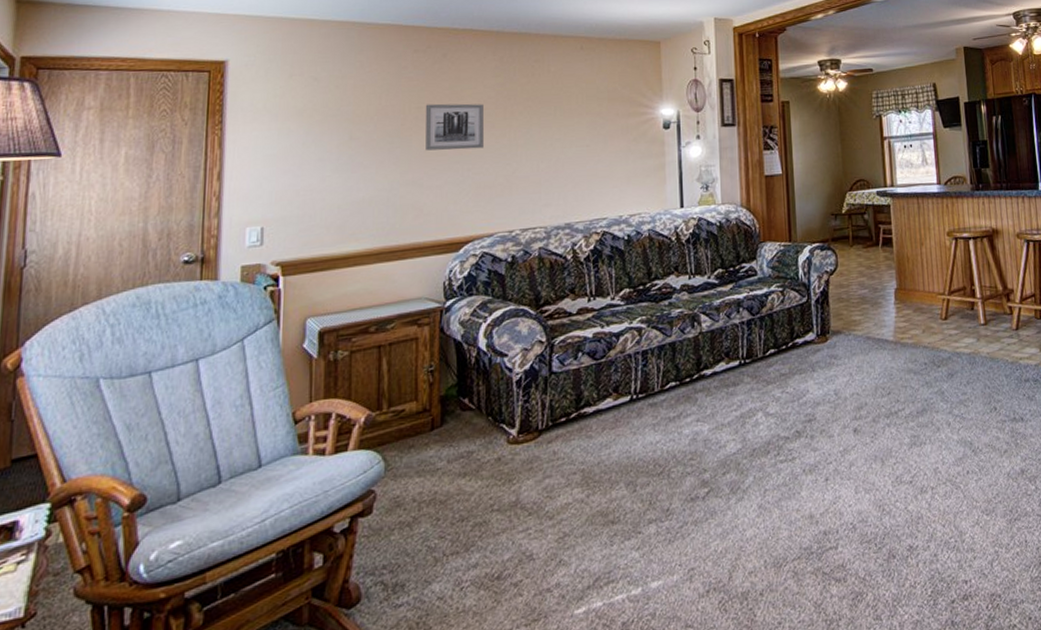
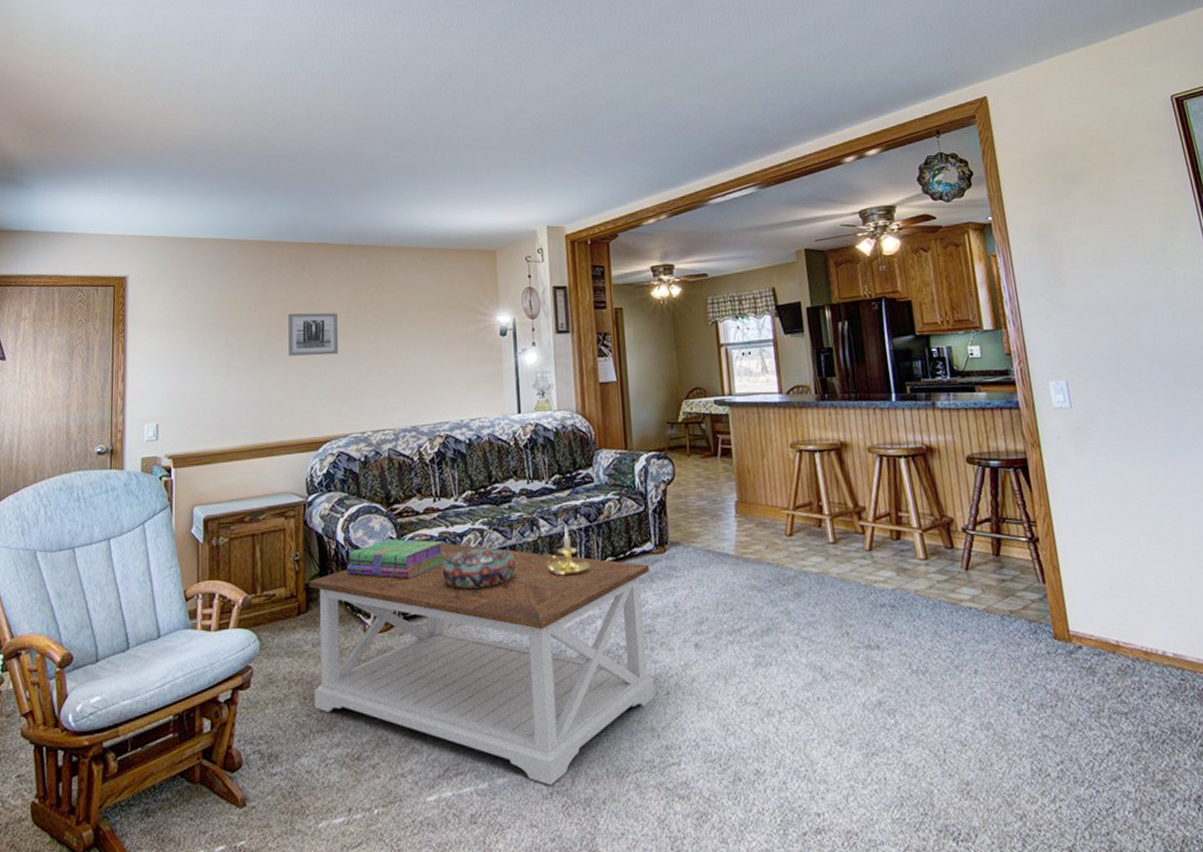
coffee table: none [444,344,814,584] -> present [308,543,655,786]
stack of books: none [489,342,600,384] -> present [346,538,446,579]
decorative bowl: none [596,346,675,390] -> present [442,547,516,589]
candle holder: none [704,319,751,371] -> present [543,525,590,576]

